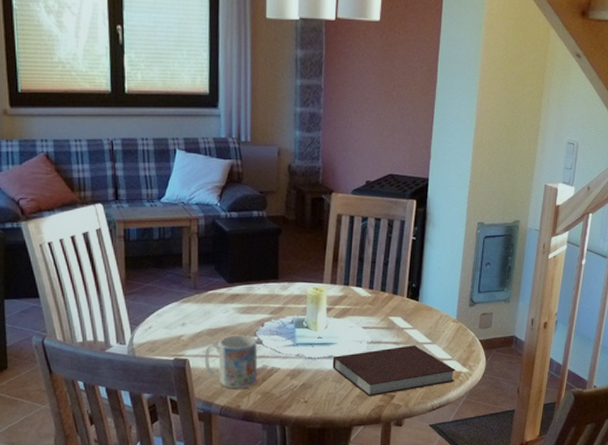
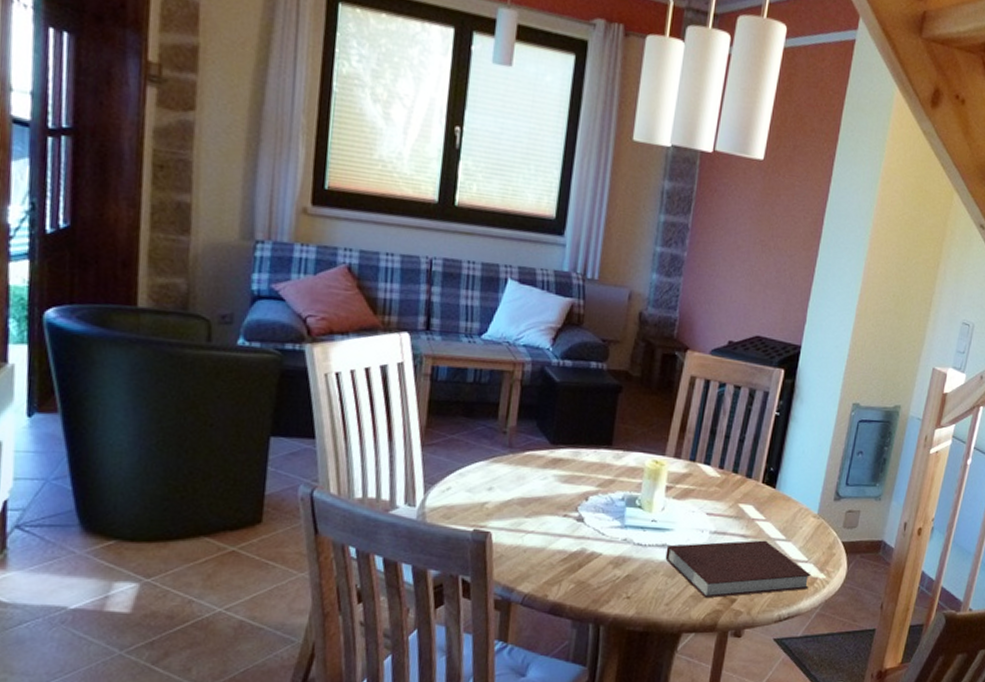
mug: present [204,334,258,389] -> none [510,507,578,575]

